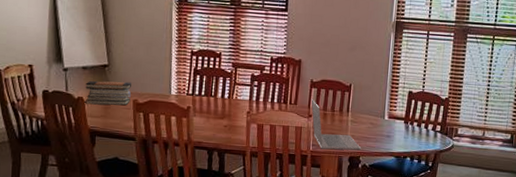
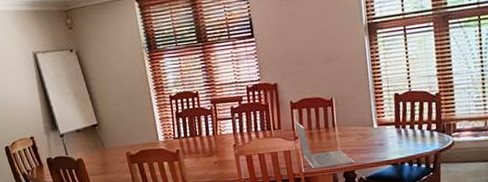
book stack: present [85,80,131,106] -> none [81,136,124,164]

